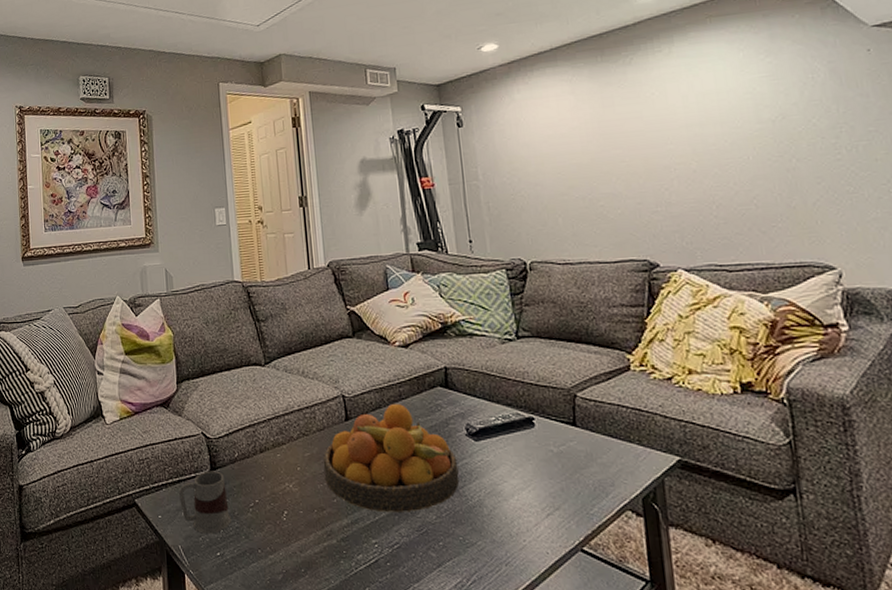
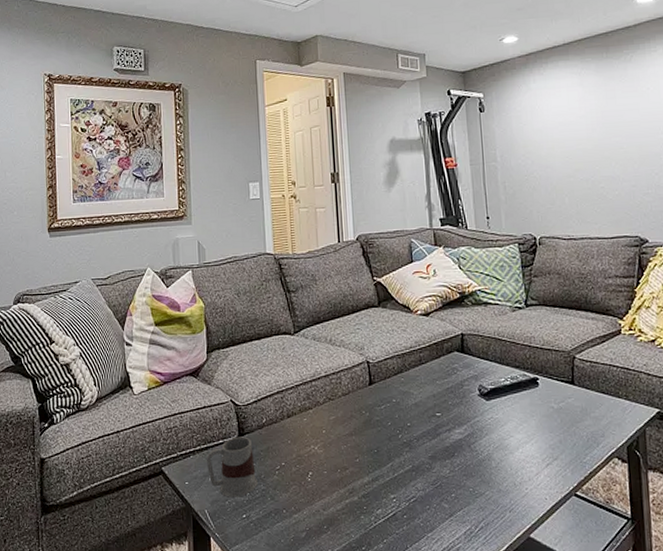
fruit bowl: present [323,404,460,512] -> none [347,368,471,469]

